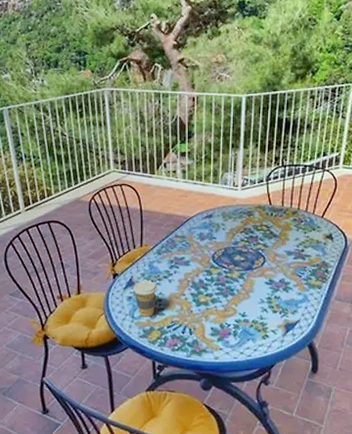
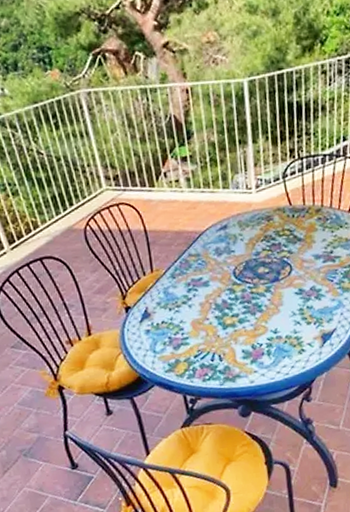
coffee cup: present [133,281,158,317] -> none [150,309,178,350]

